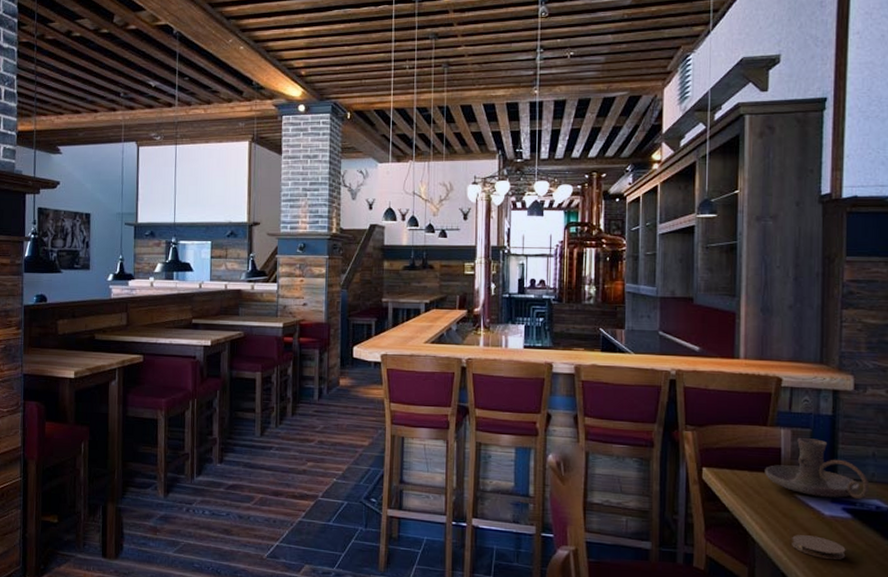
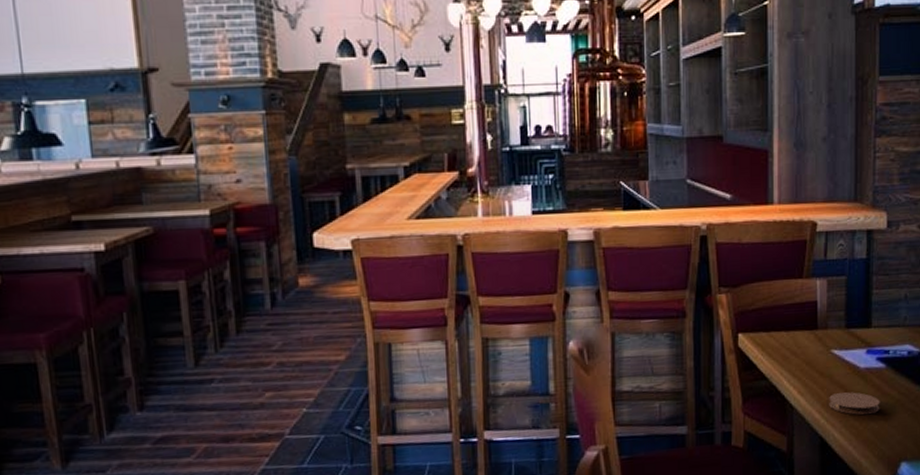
candle holder: present [765,438,870,499] -> none [801,286,902,350]

